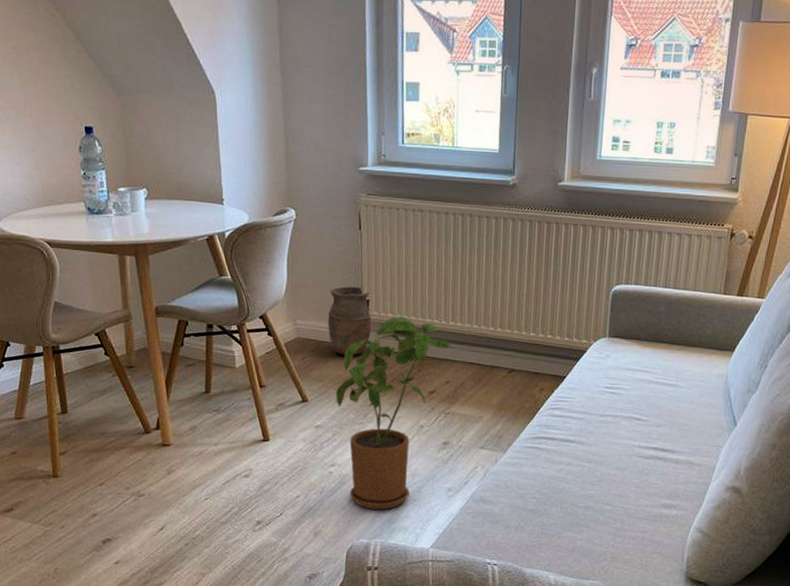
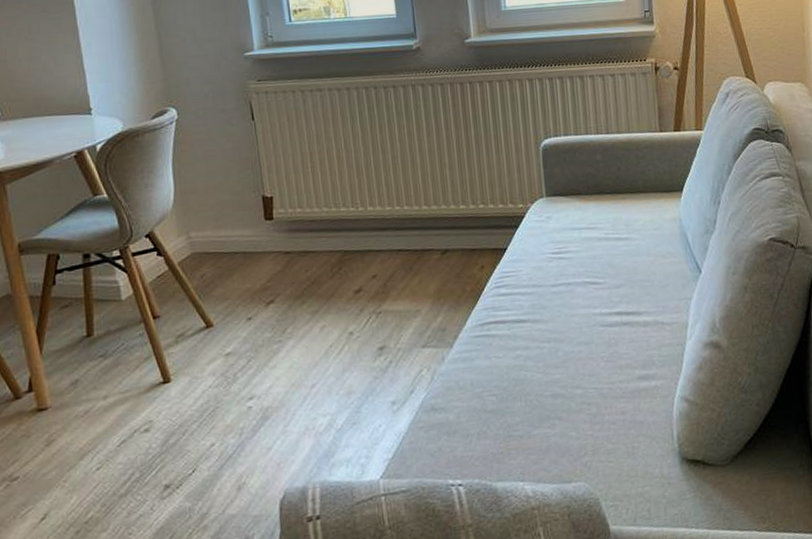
vase: present [327,286,372,355] -> none [225,184,279,265]
house plant: present [335,316,454,510] -> none [245,209,376,445]

